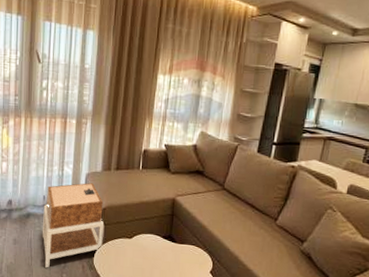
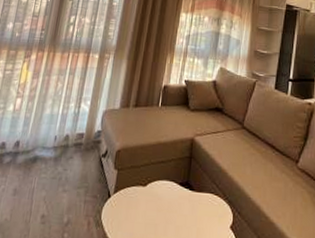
nightstand: present [42,183,104,268] -> none [44,121,119,226]

